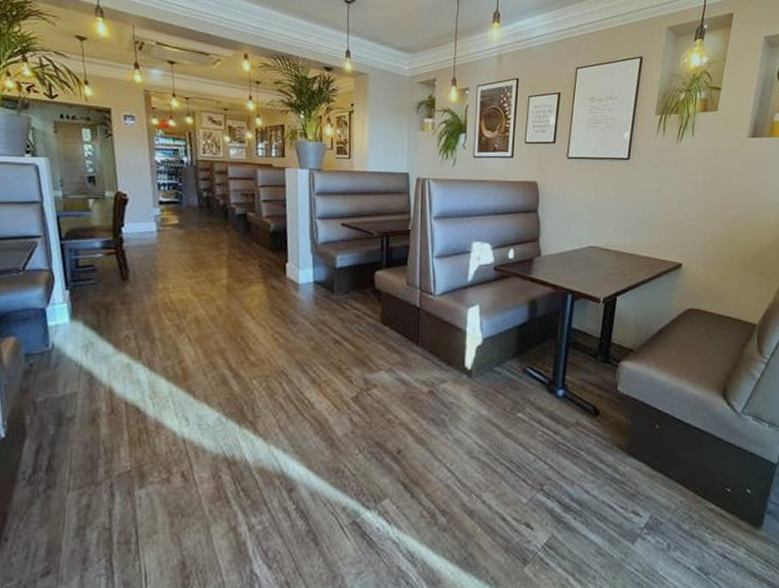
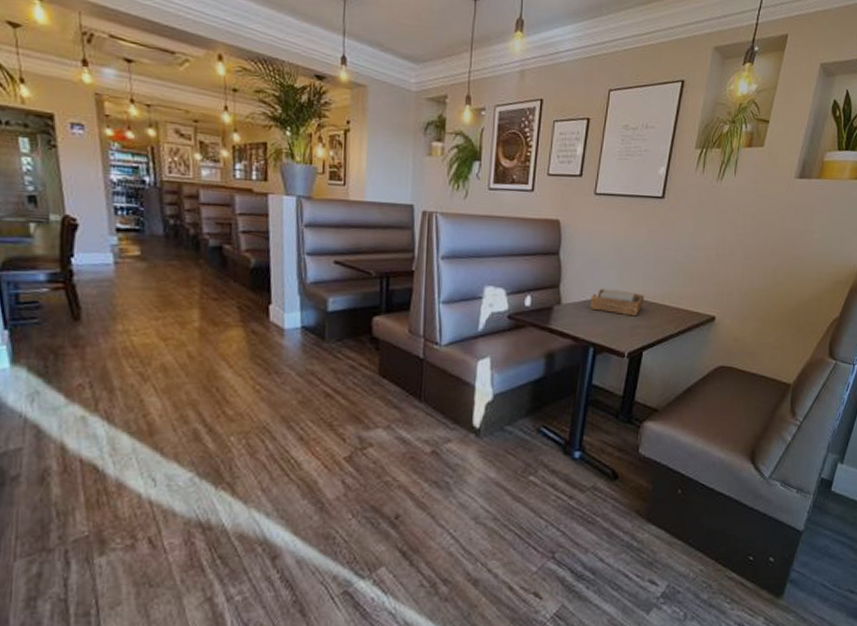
napkin holder: none [567,241,616,266] -> present [590,289,645,317]

